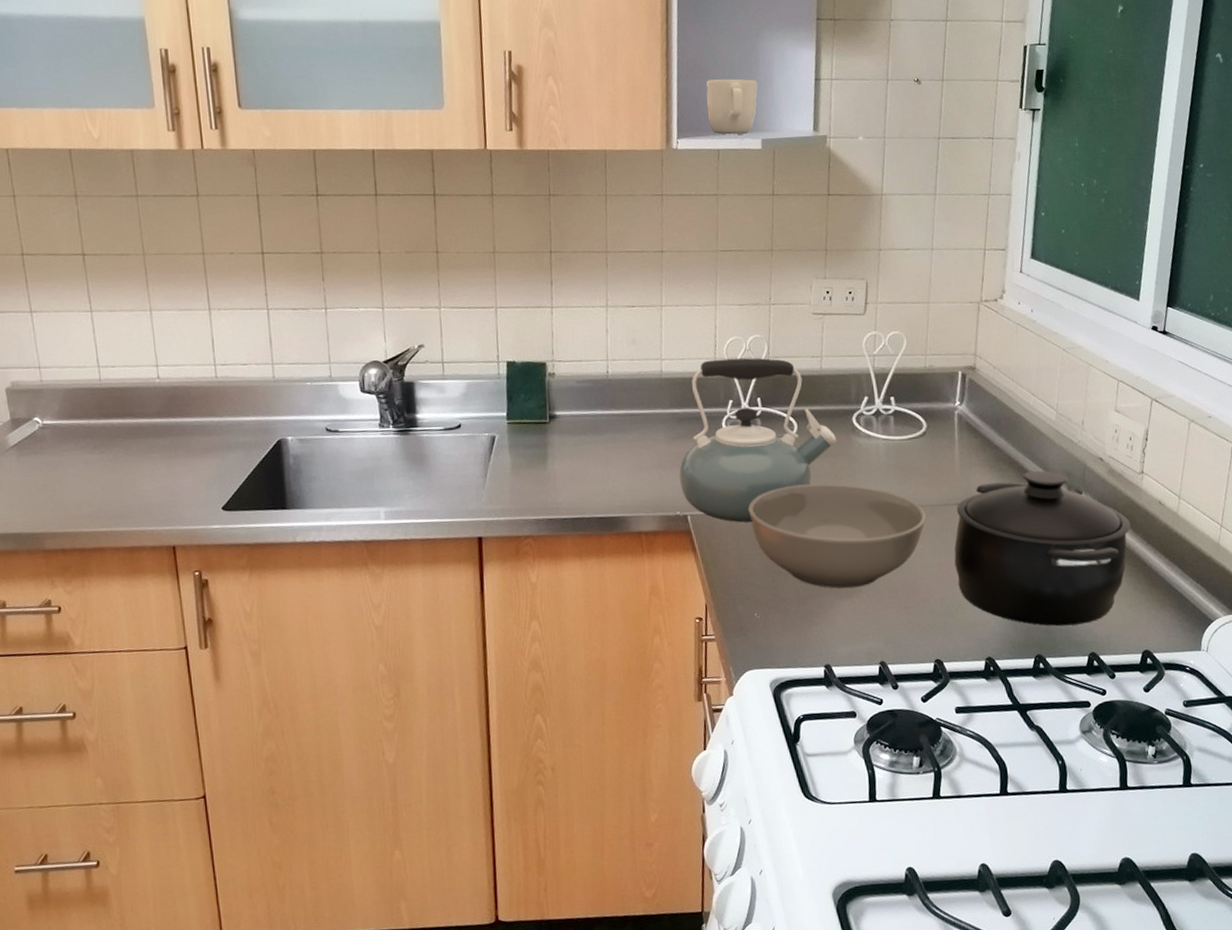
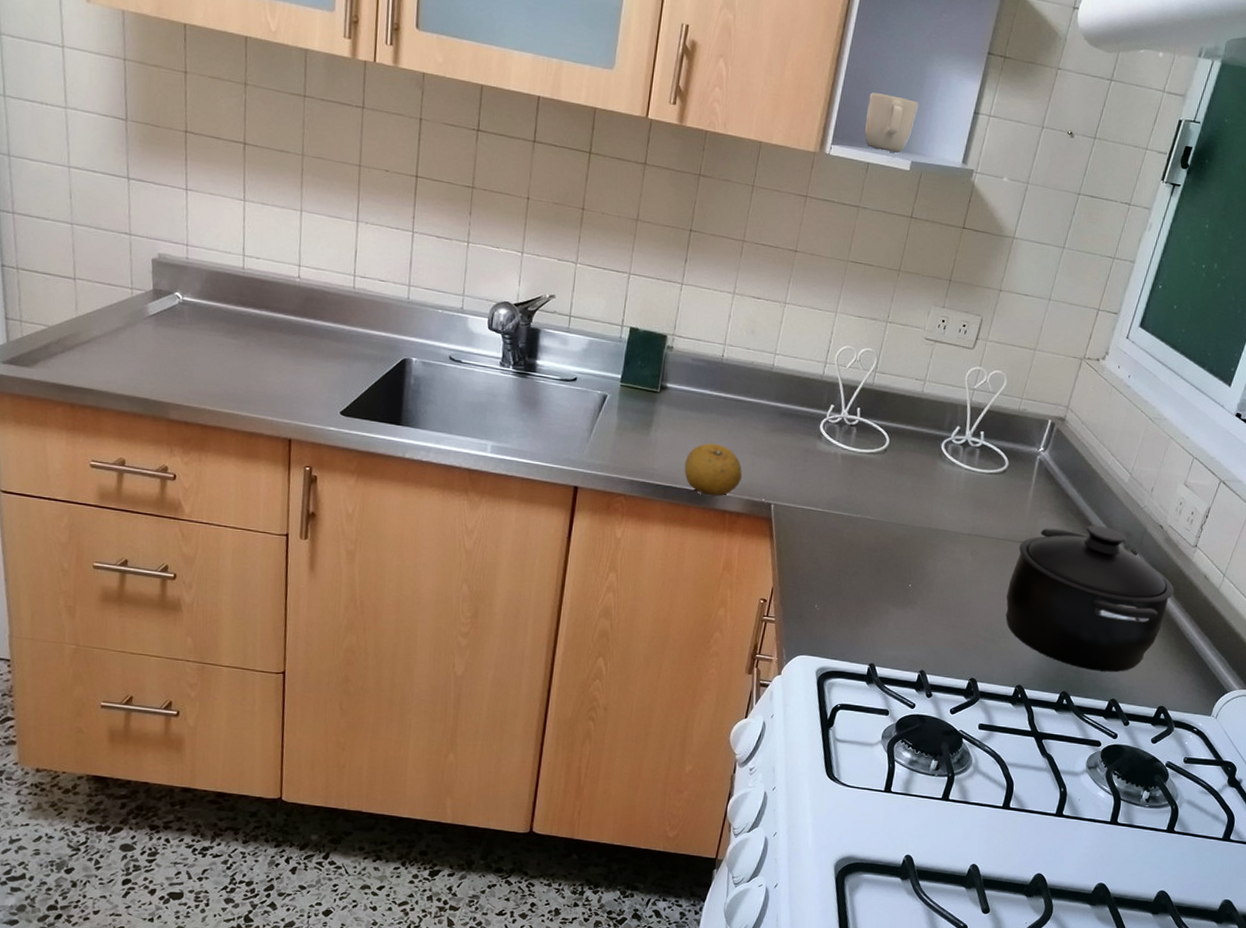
fruit: none [588,463,651,520] -> present [684,443,742,497]
kettle: present [679,358,838,523] -> none [770,363,924,521]
bowl: present [748,483,927,589] -> none [828,495,991,600]

